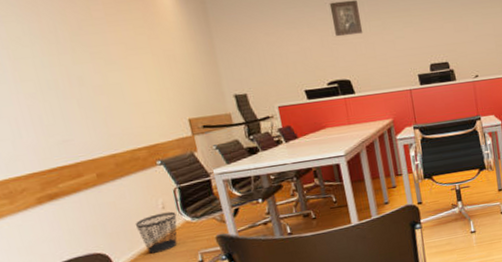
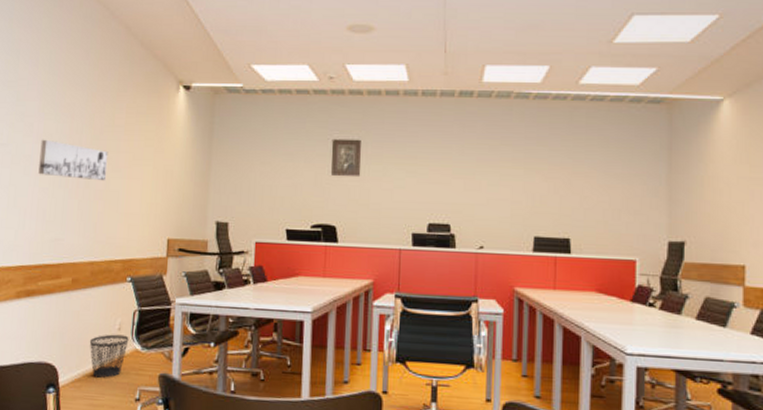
wall art: none [8,43,101,81] -> present [38,139,109,181]

